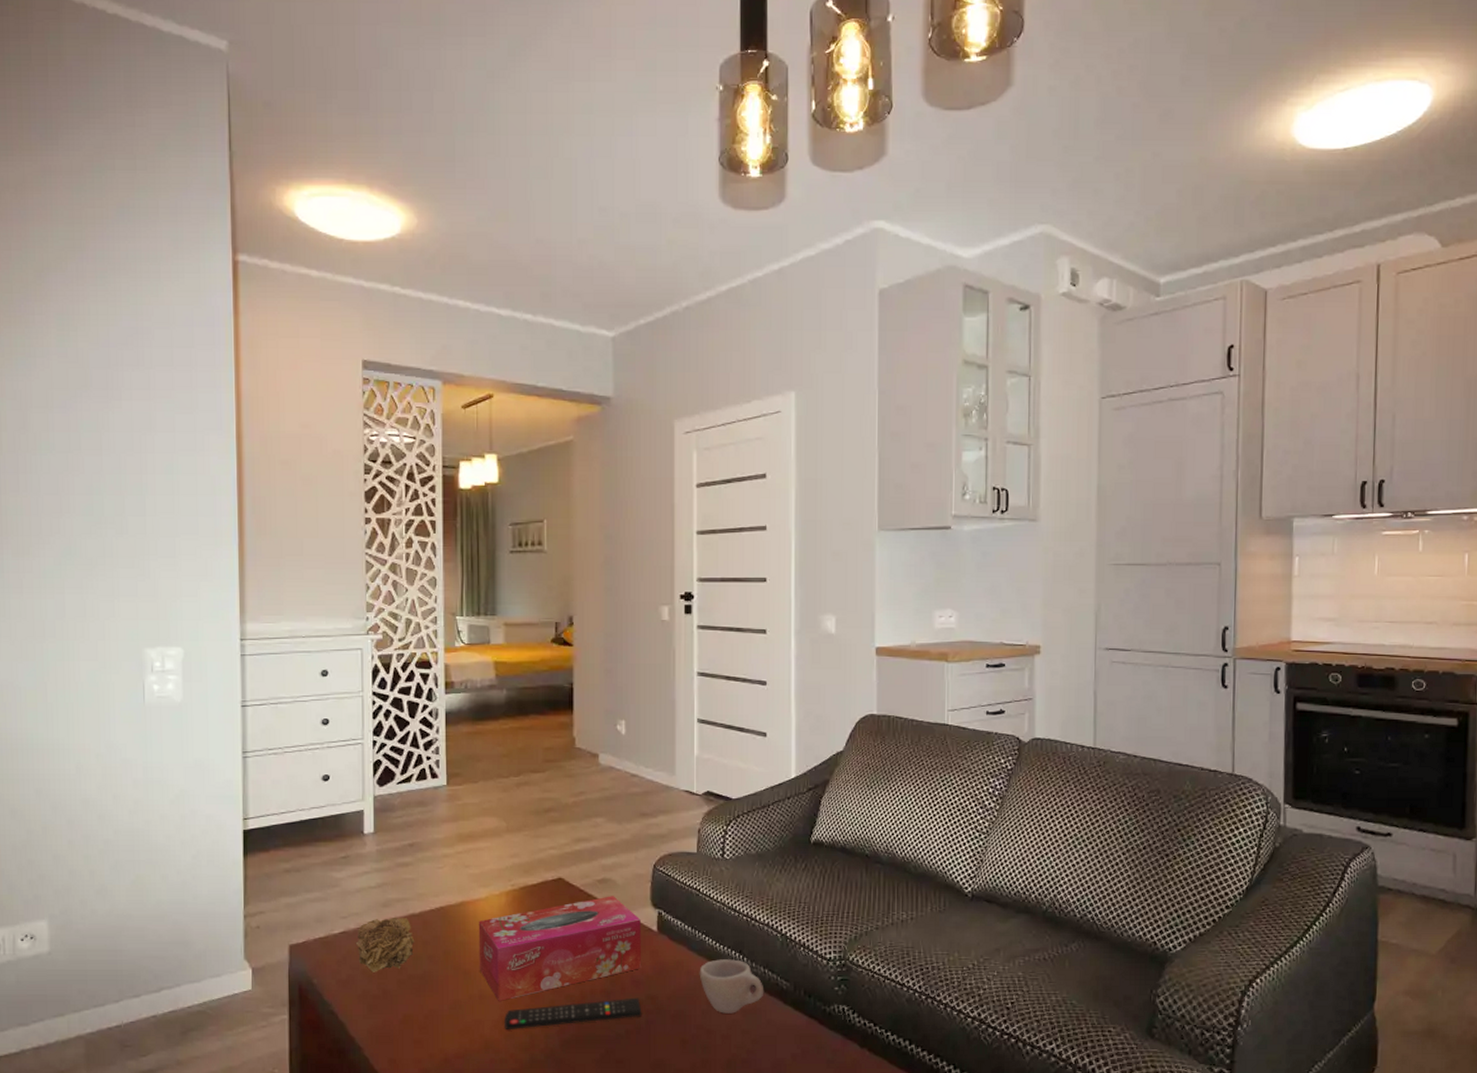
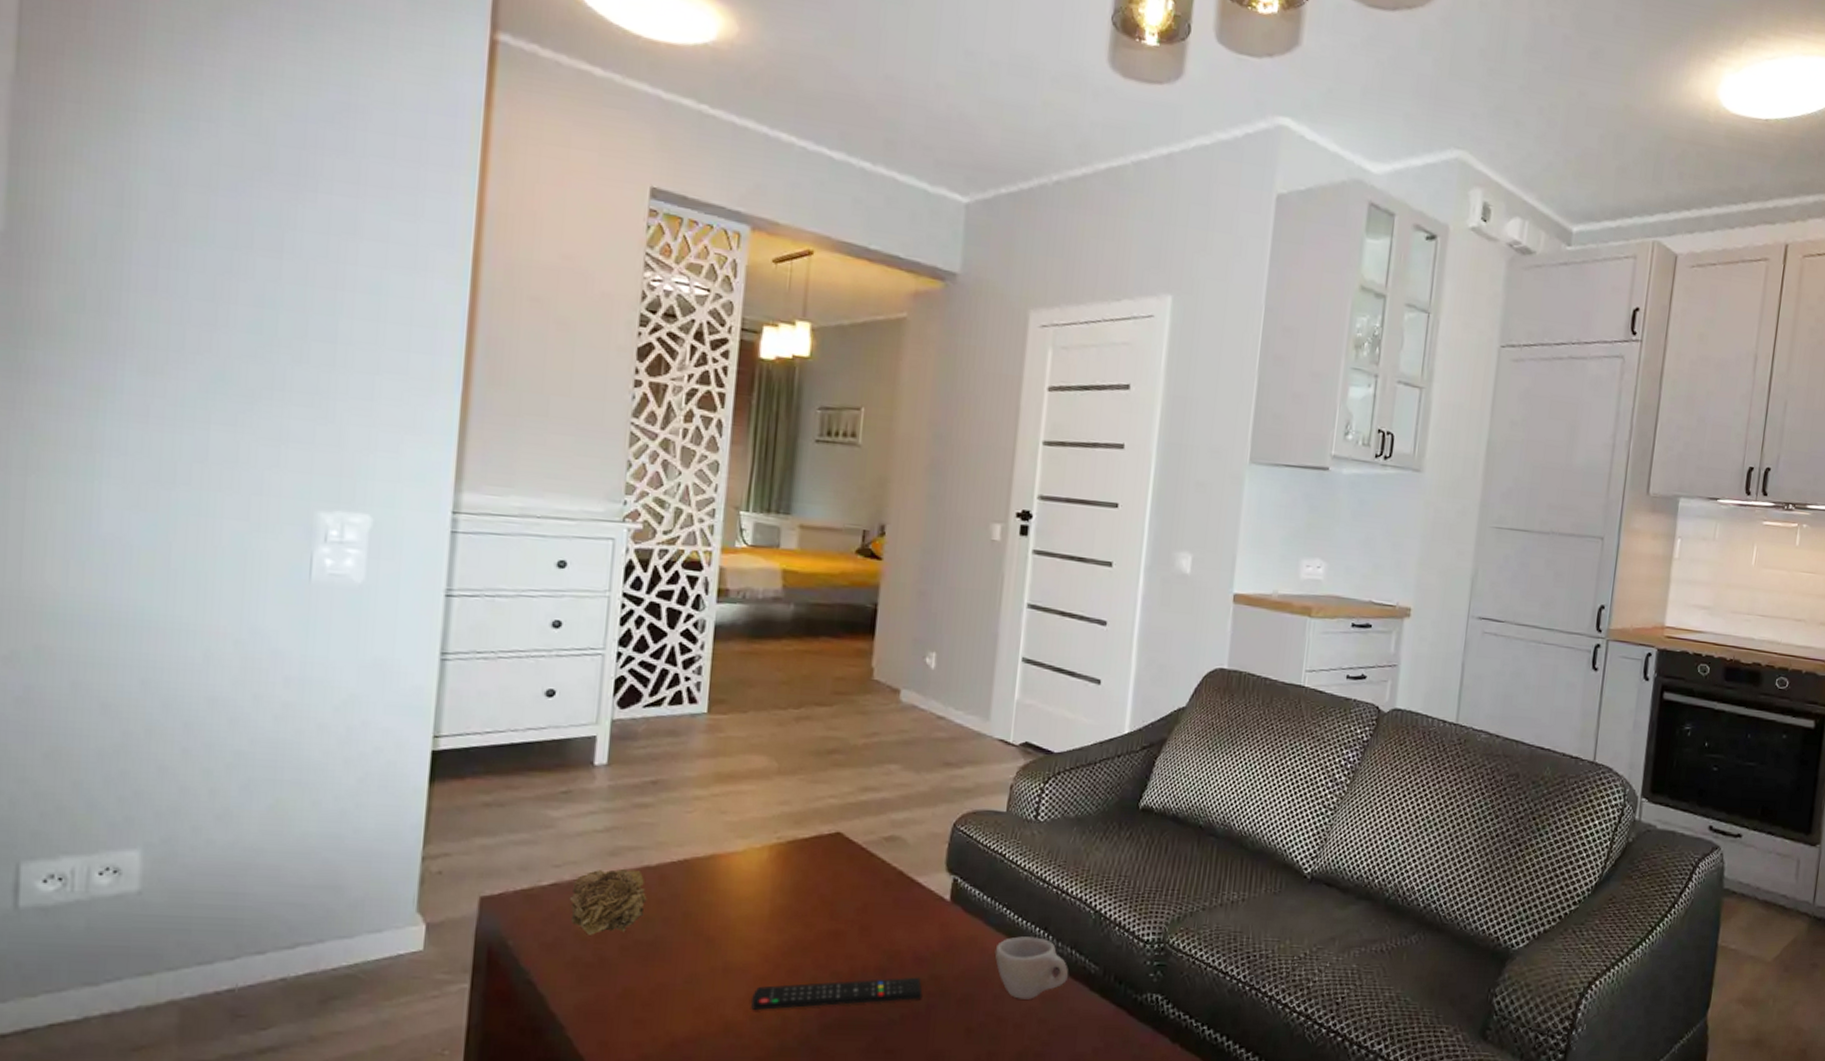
tissue box: present [478,896,642,1001] -> none [726,856,932,976]

